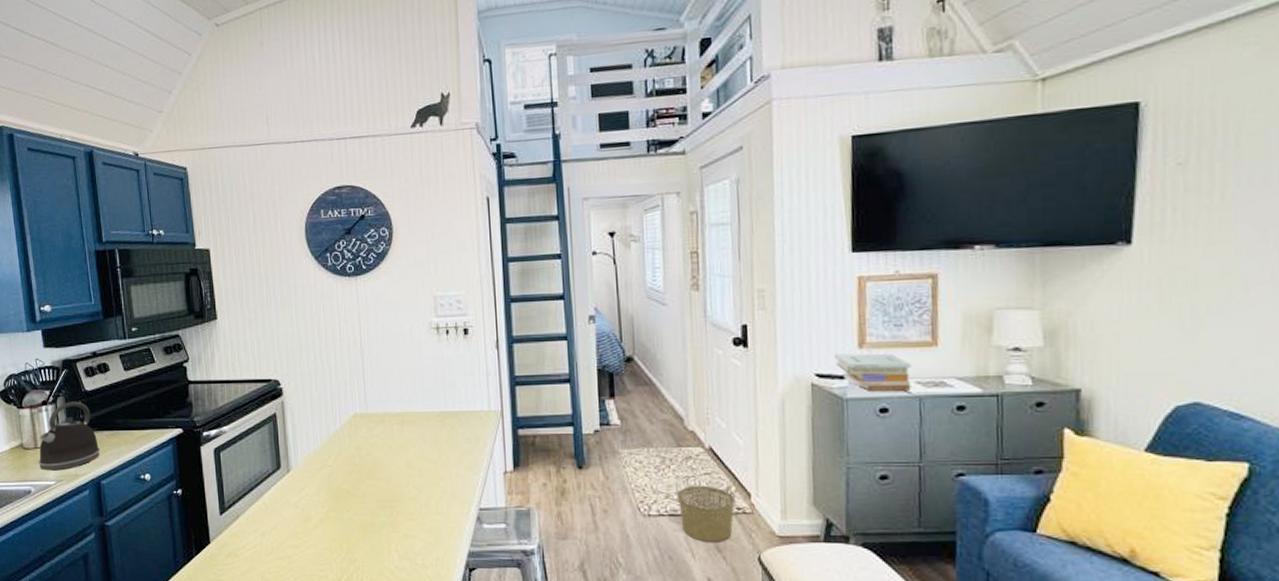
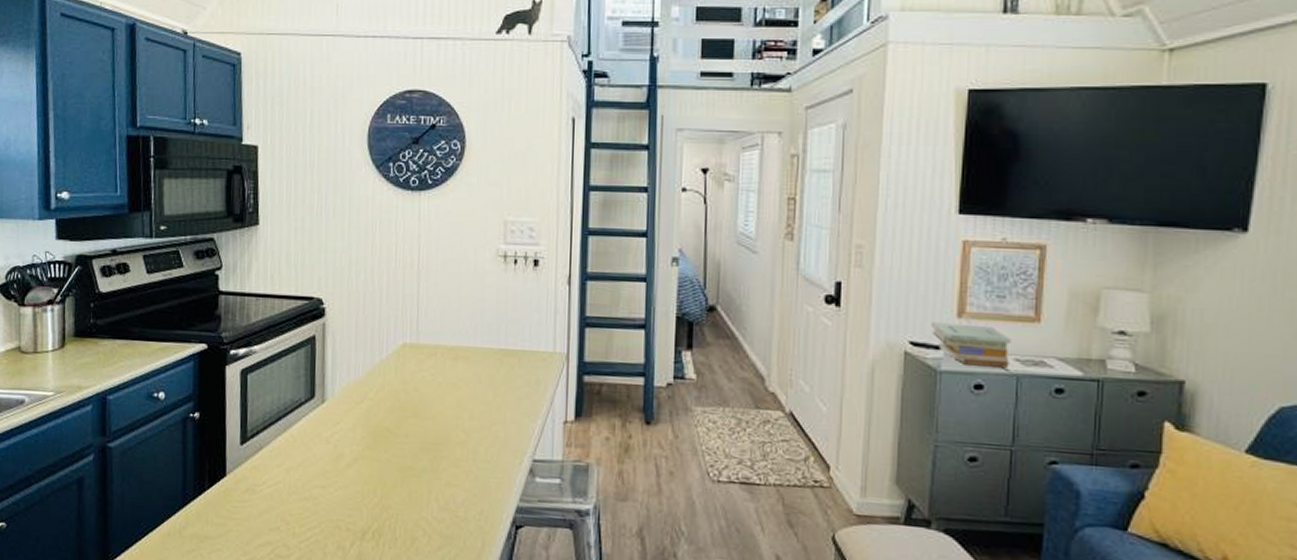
kettle: present [38,401,101,471] -> none [36,302,111,380]
basket: present [676,485,735,542] -> none [750,452,813,517]

